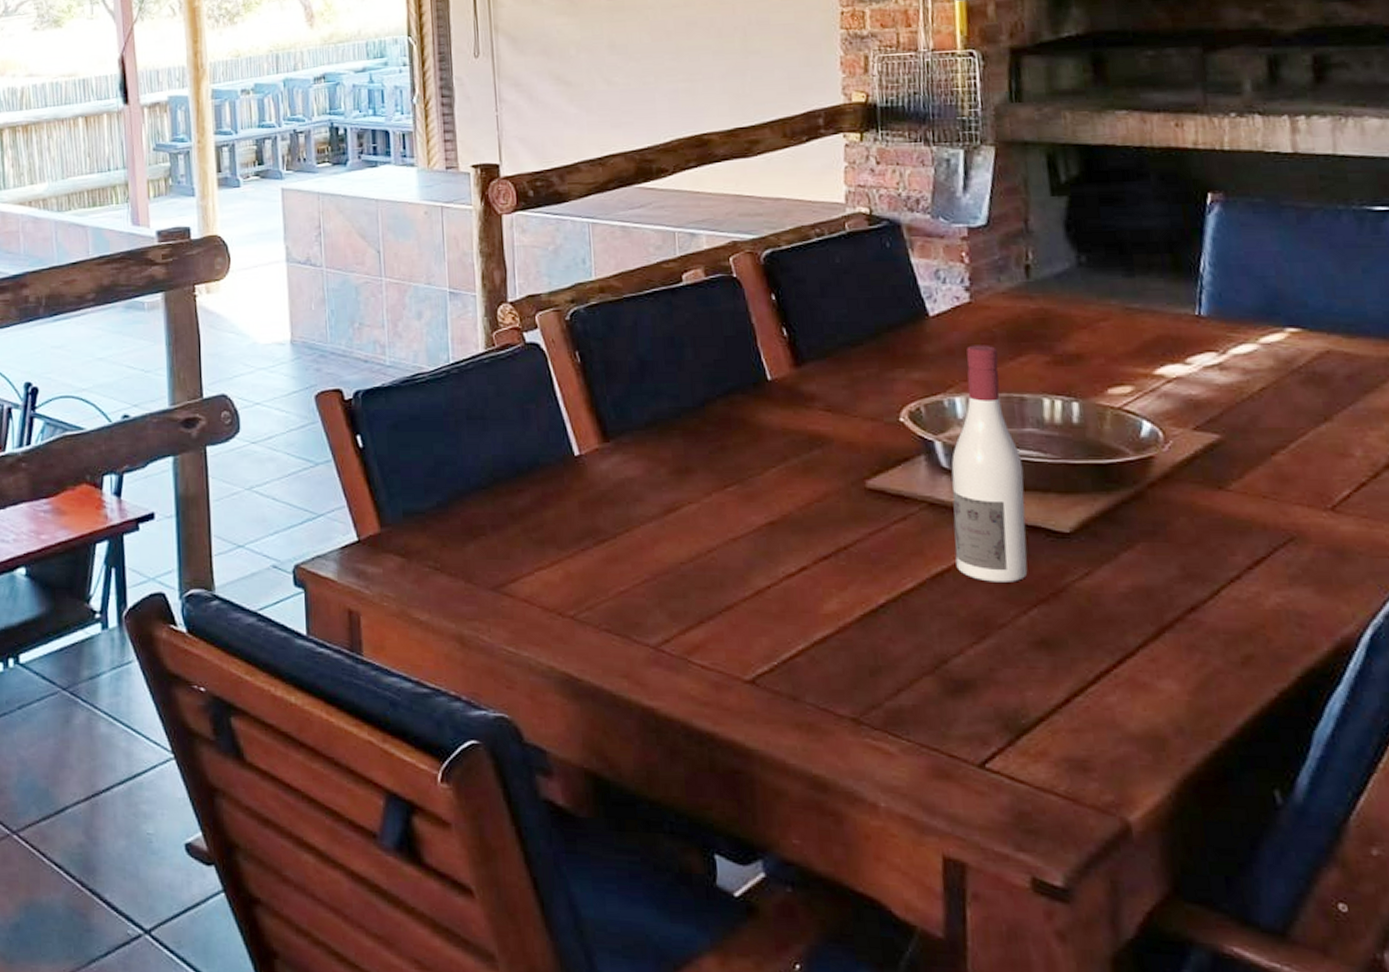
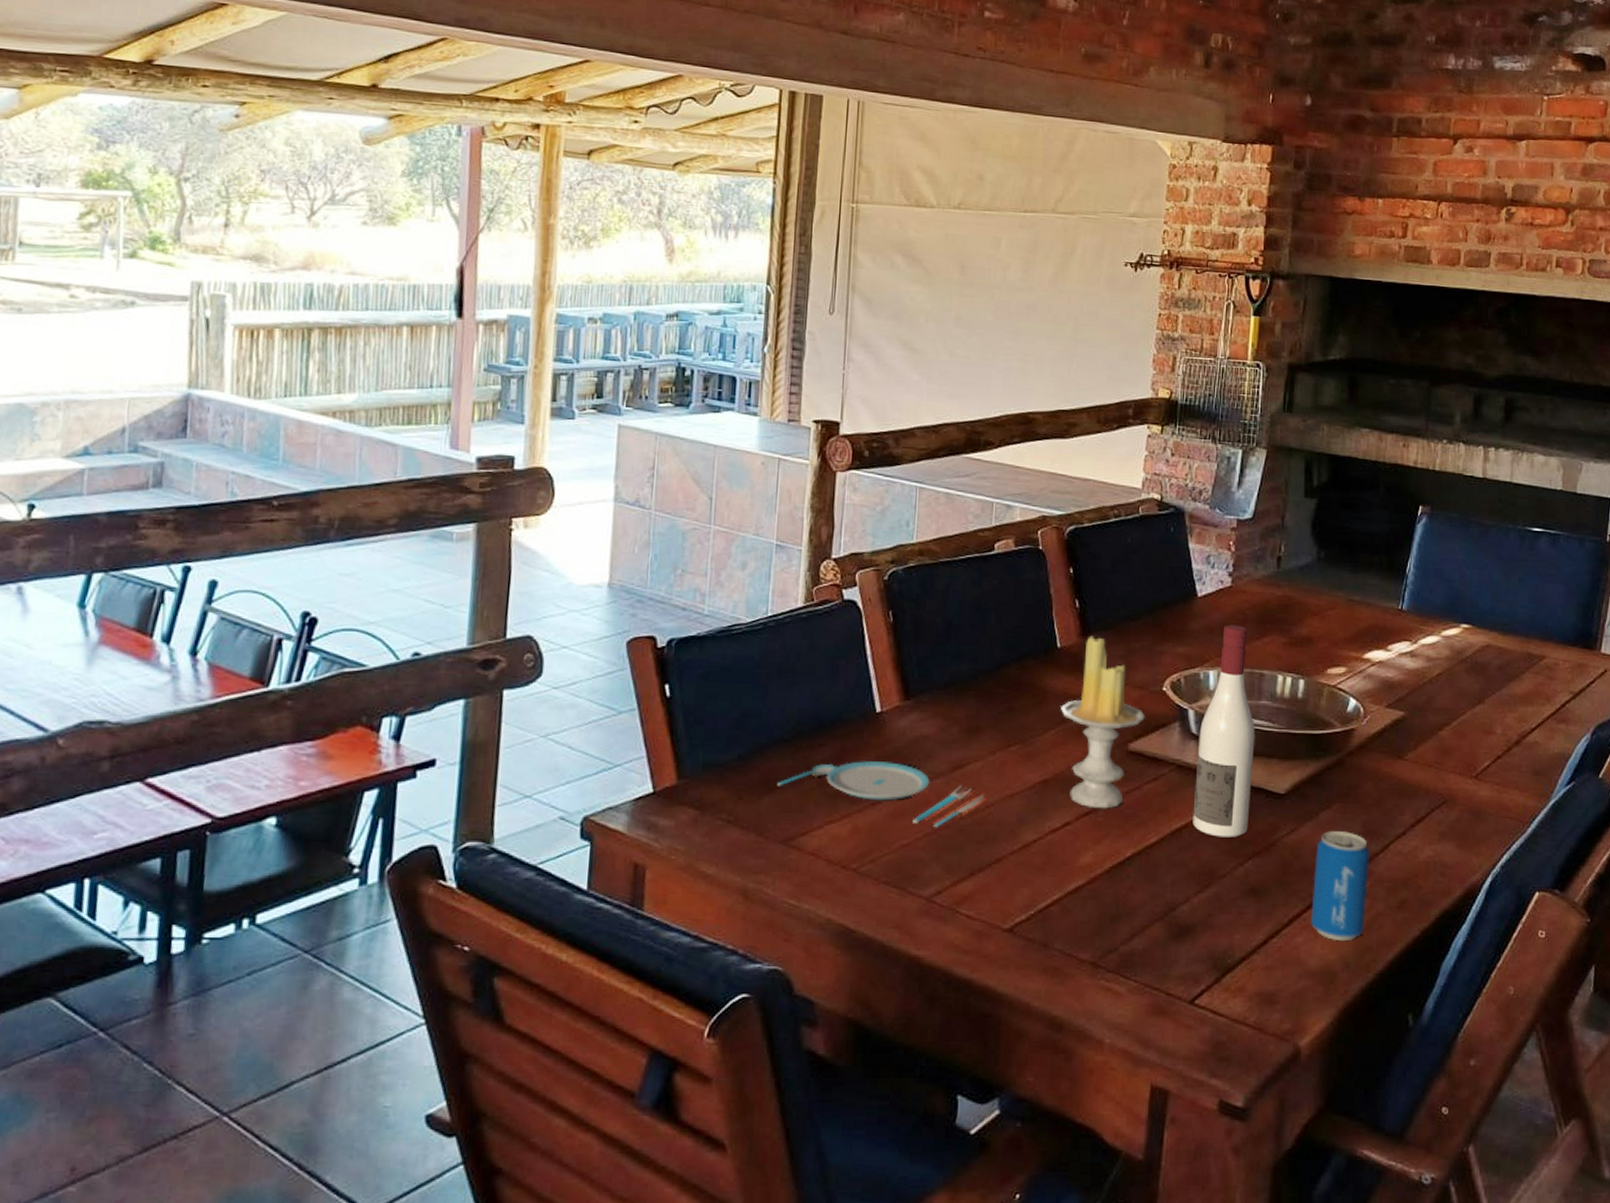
plate: none [480,506,705,574] -> present [777,761,985,828]
candle: none [780,365,882,552] -> present [1061,635,1145,809]
beverage can: none [1120,575,1199,703] -> present [1311,831,1370,942]

